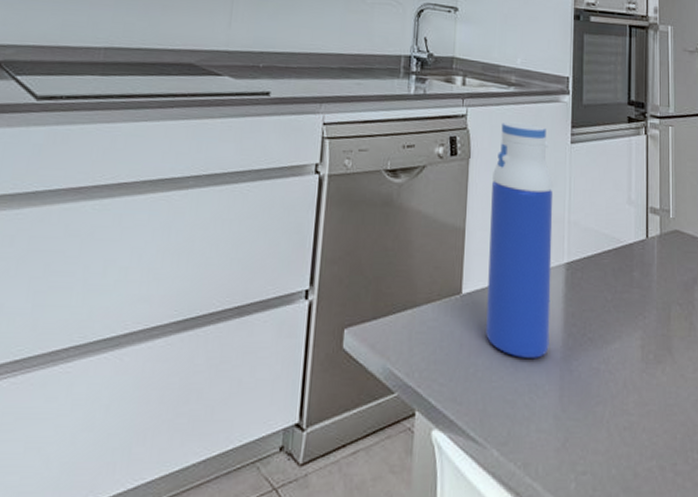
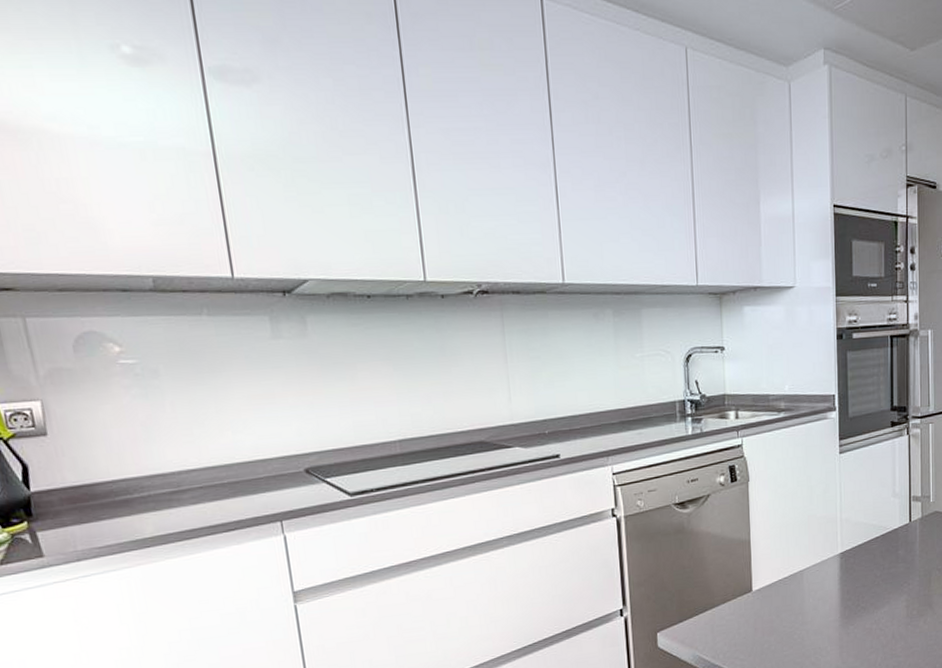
water bottle: present [486,121,554,358] -> none [770,442,829,631]

